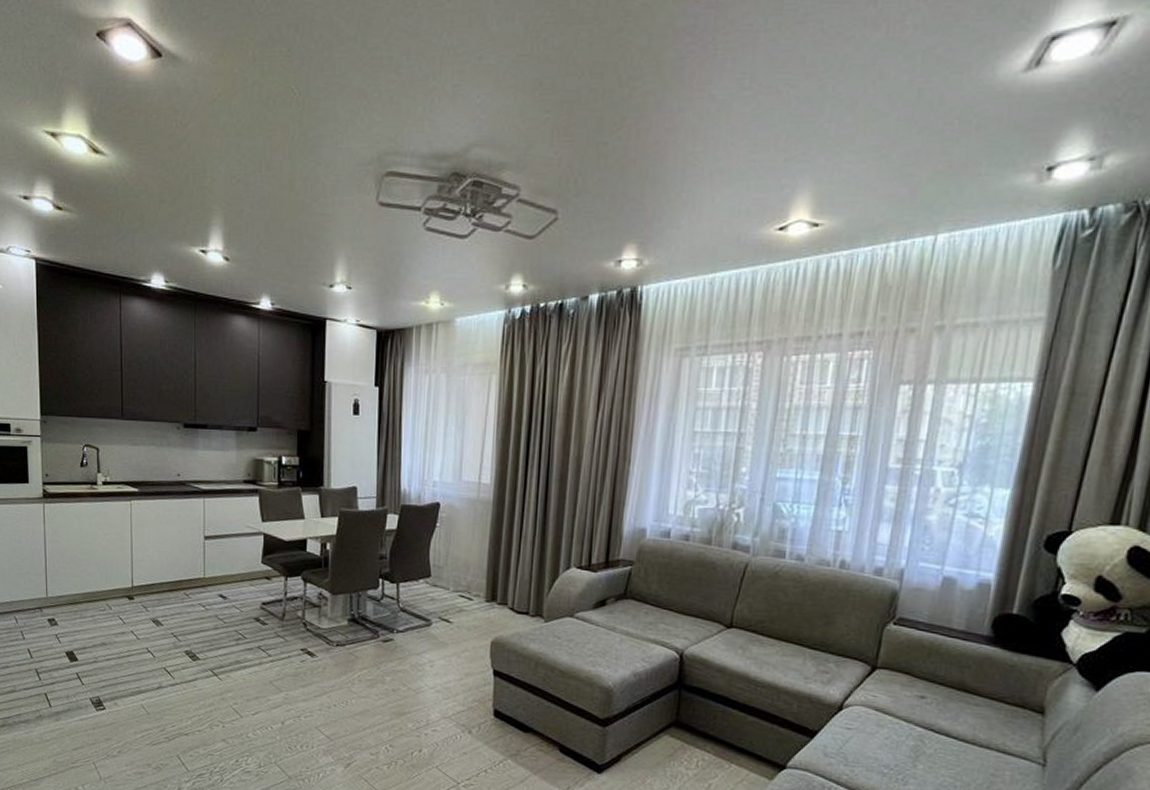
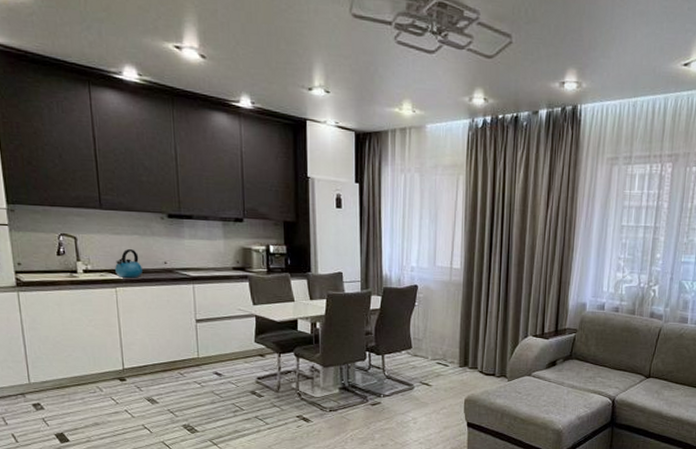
kettle: none [132,459,156,491] -> present [115,248,143,278]

